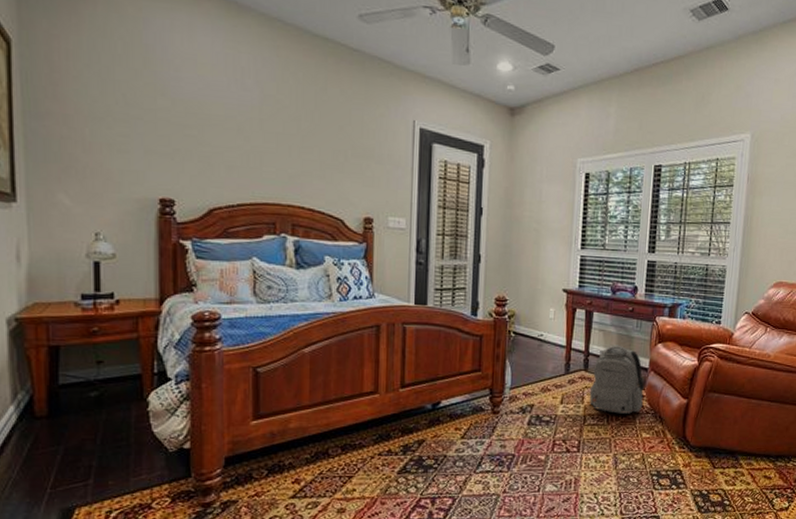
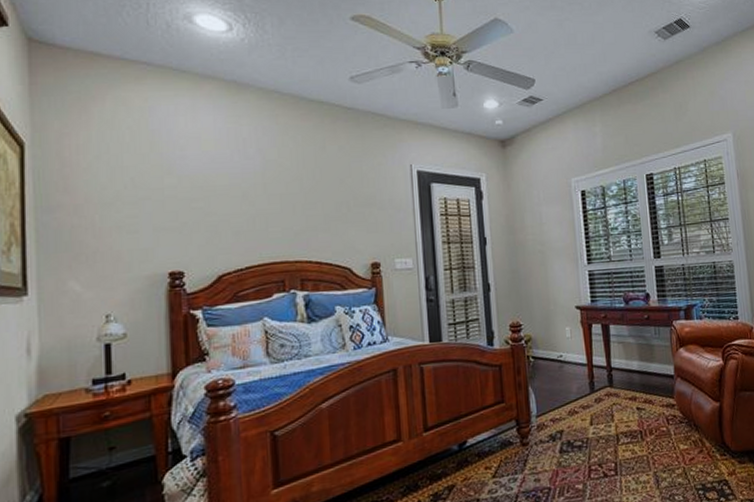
backpack: present [589,345,645,414] -> none [618,355,675,428]

